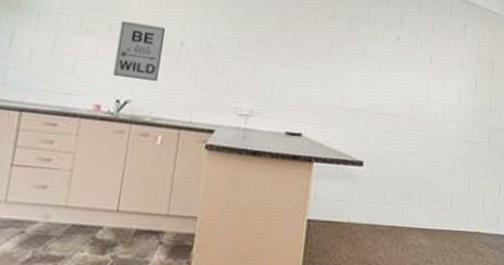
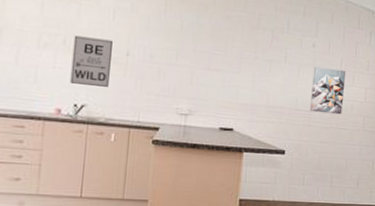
wall art: none [393,63,436,121] -> present [310,66,346,115]

